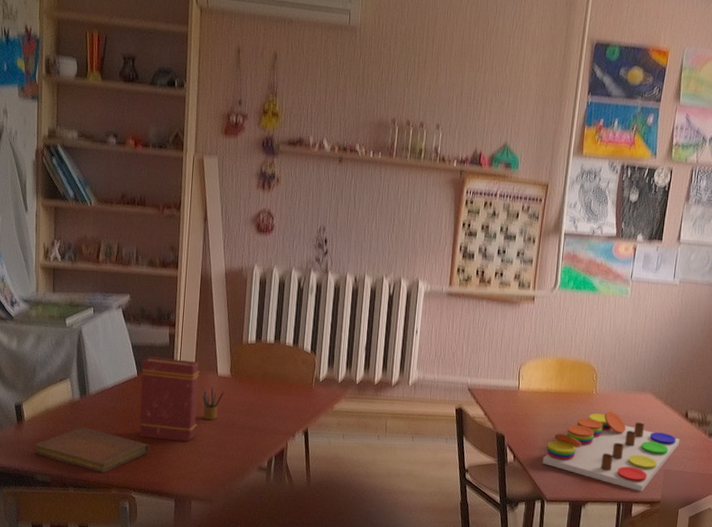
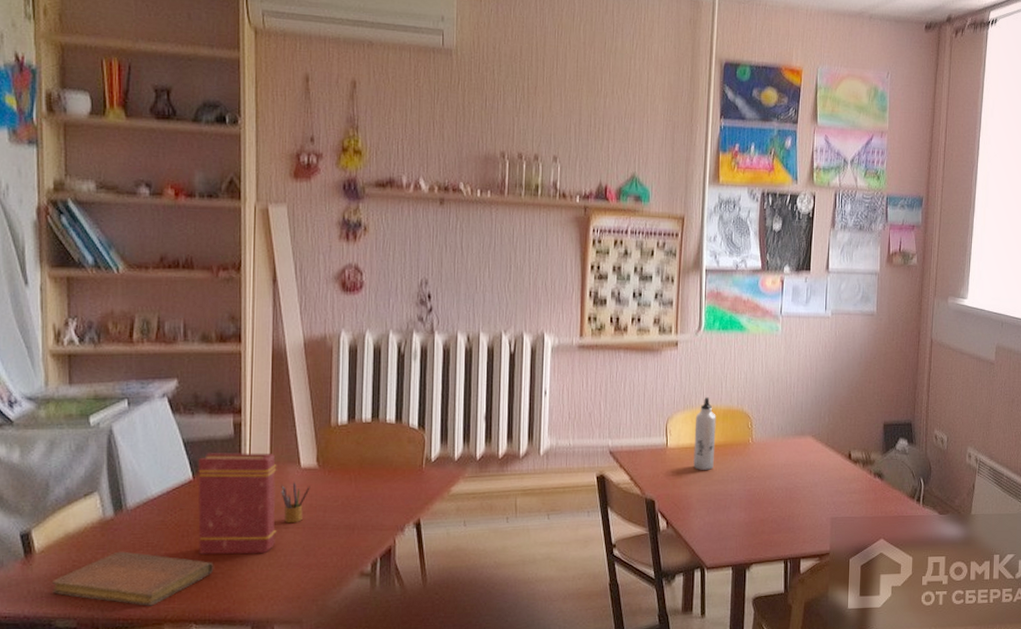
water bottle: none [541,349,565,414] -> present [693,397,716,470]
board game: present [542,411,680,491] -> none [699,460,845,544]

